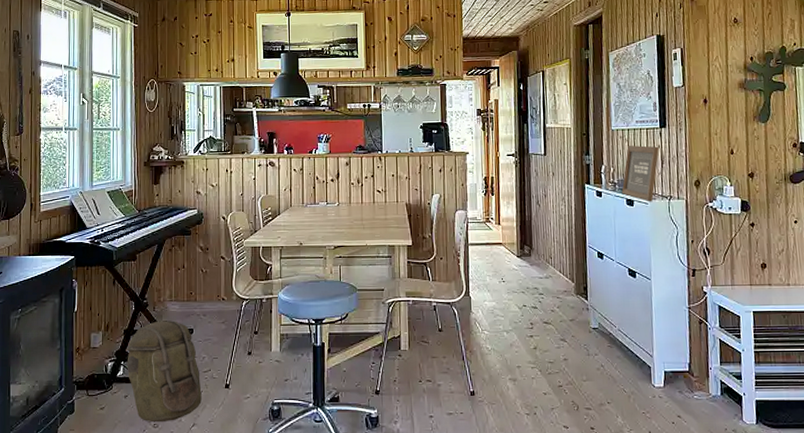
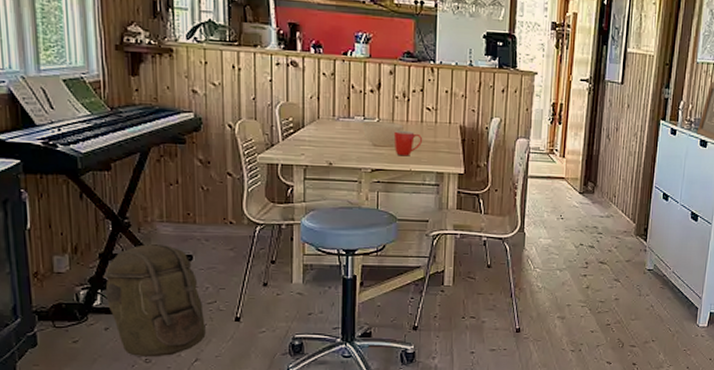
bowl: none [325,205,360,227] -> present [362,121,405,147]
mug: none [351,210,375,233] -> present [393,130,422,156]

